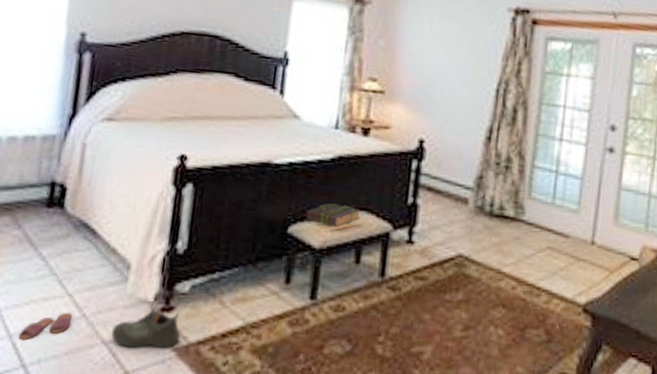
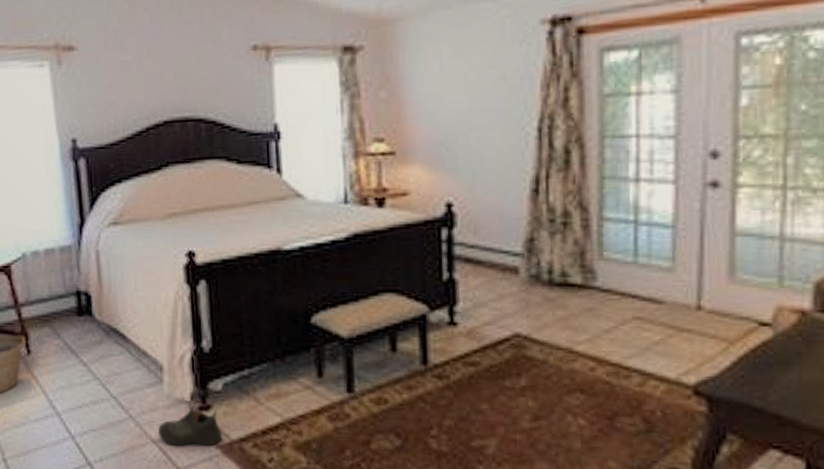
slippers: present [19,312,72,341] -> none [80,413,120,441]
book: present [305,203,361,228] -> none [327,287,390,314]

